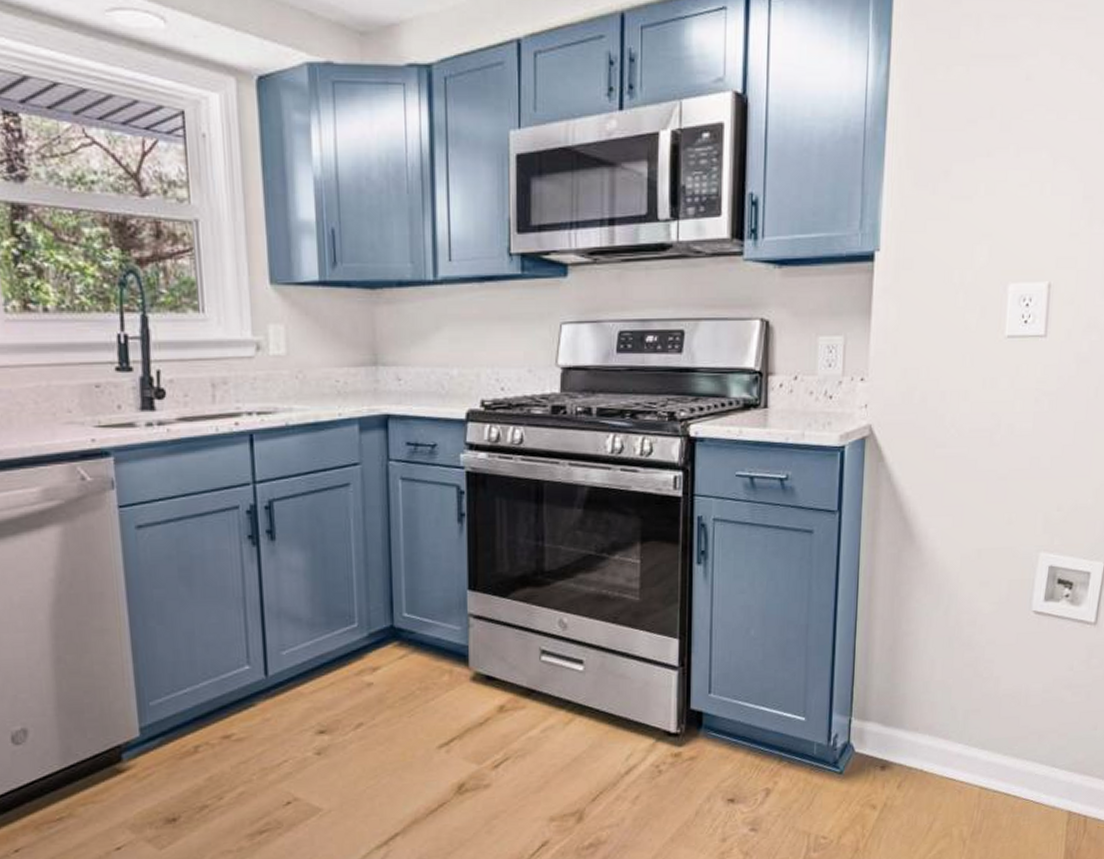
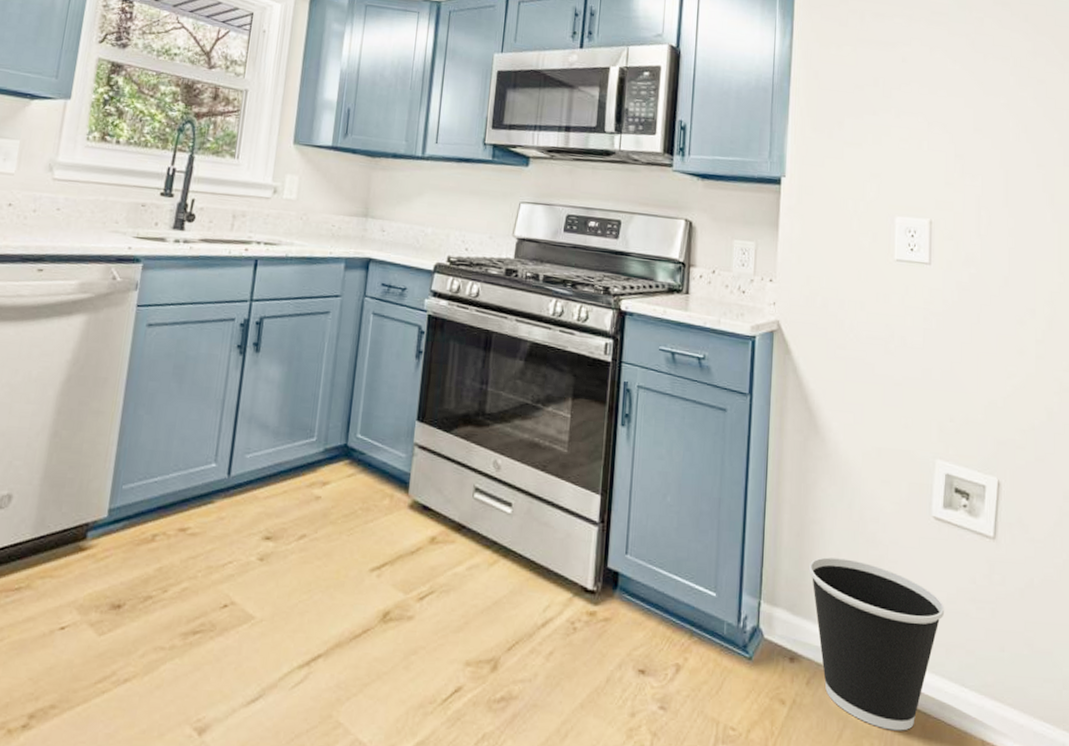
wastebasket: none [901,665,1040,816] -> present [808,557,945,731]

